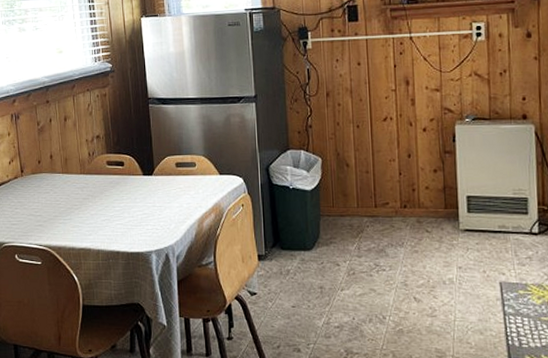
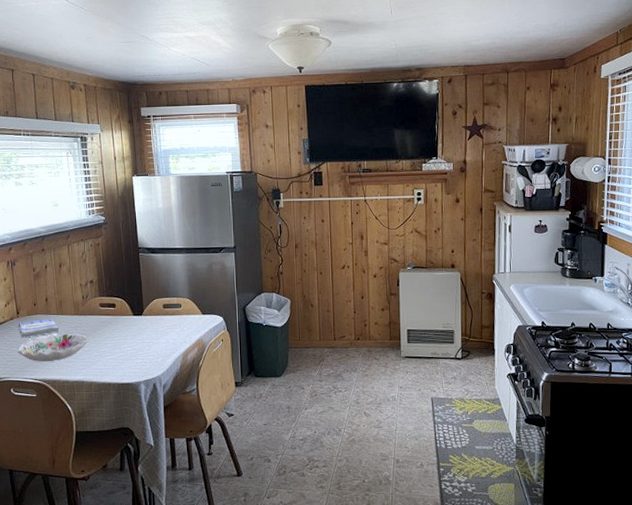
dish towel: none [22,179,64,199] -> present [18,319,59,338]
decorative bowl: none [22,194,95,225] -> present [18,333,88,362]

